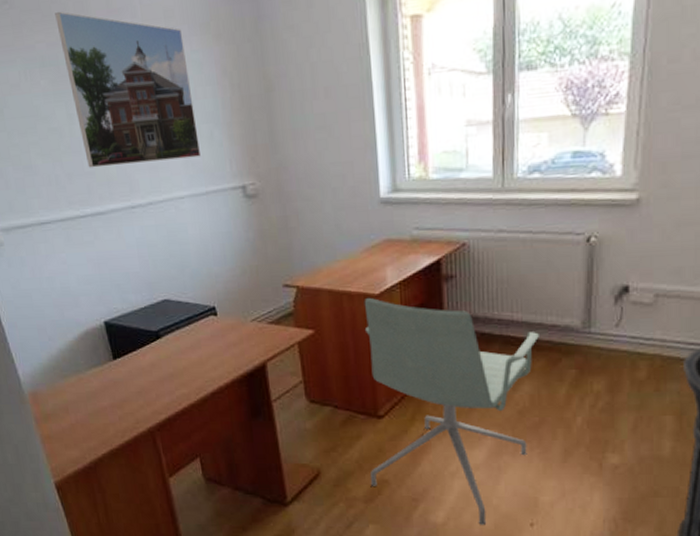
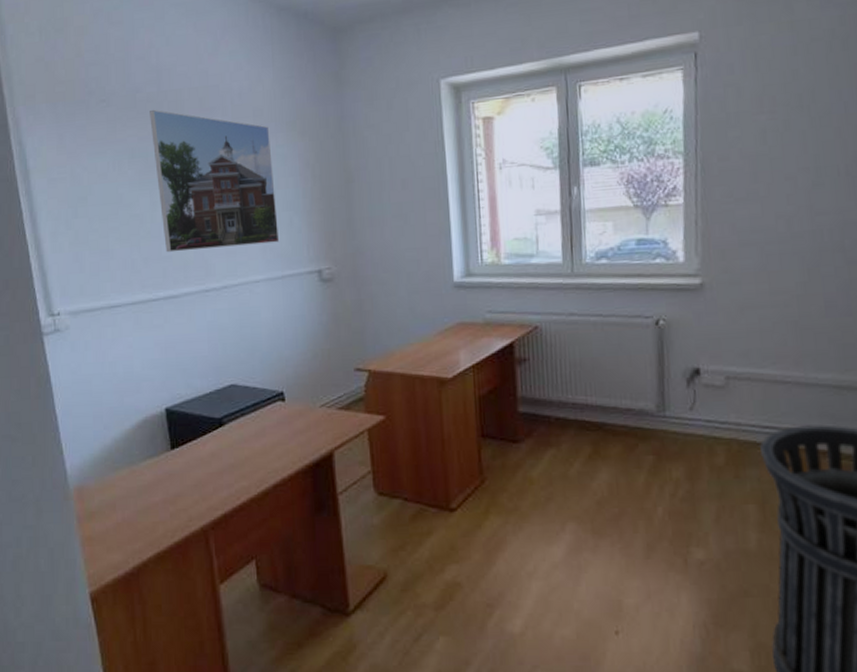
office chair: present [364,297,541,525] -> none [436,381,616,634]

